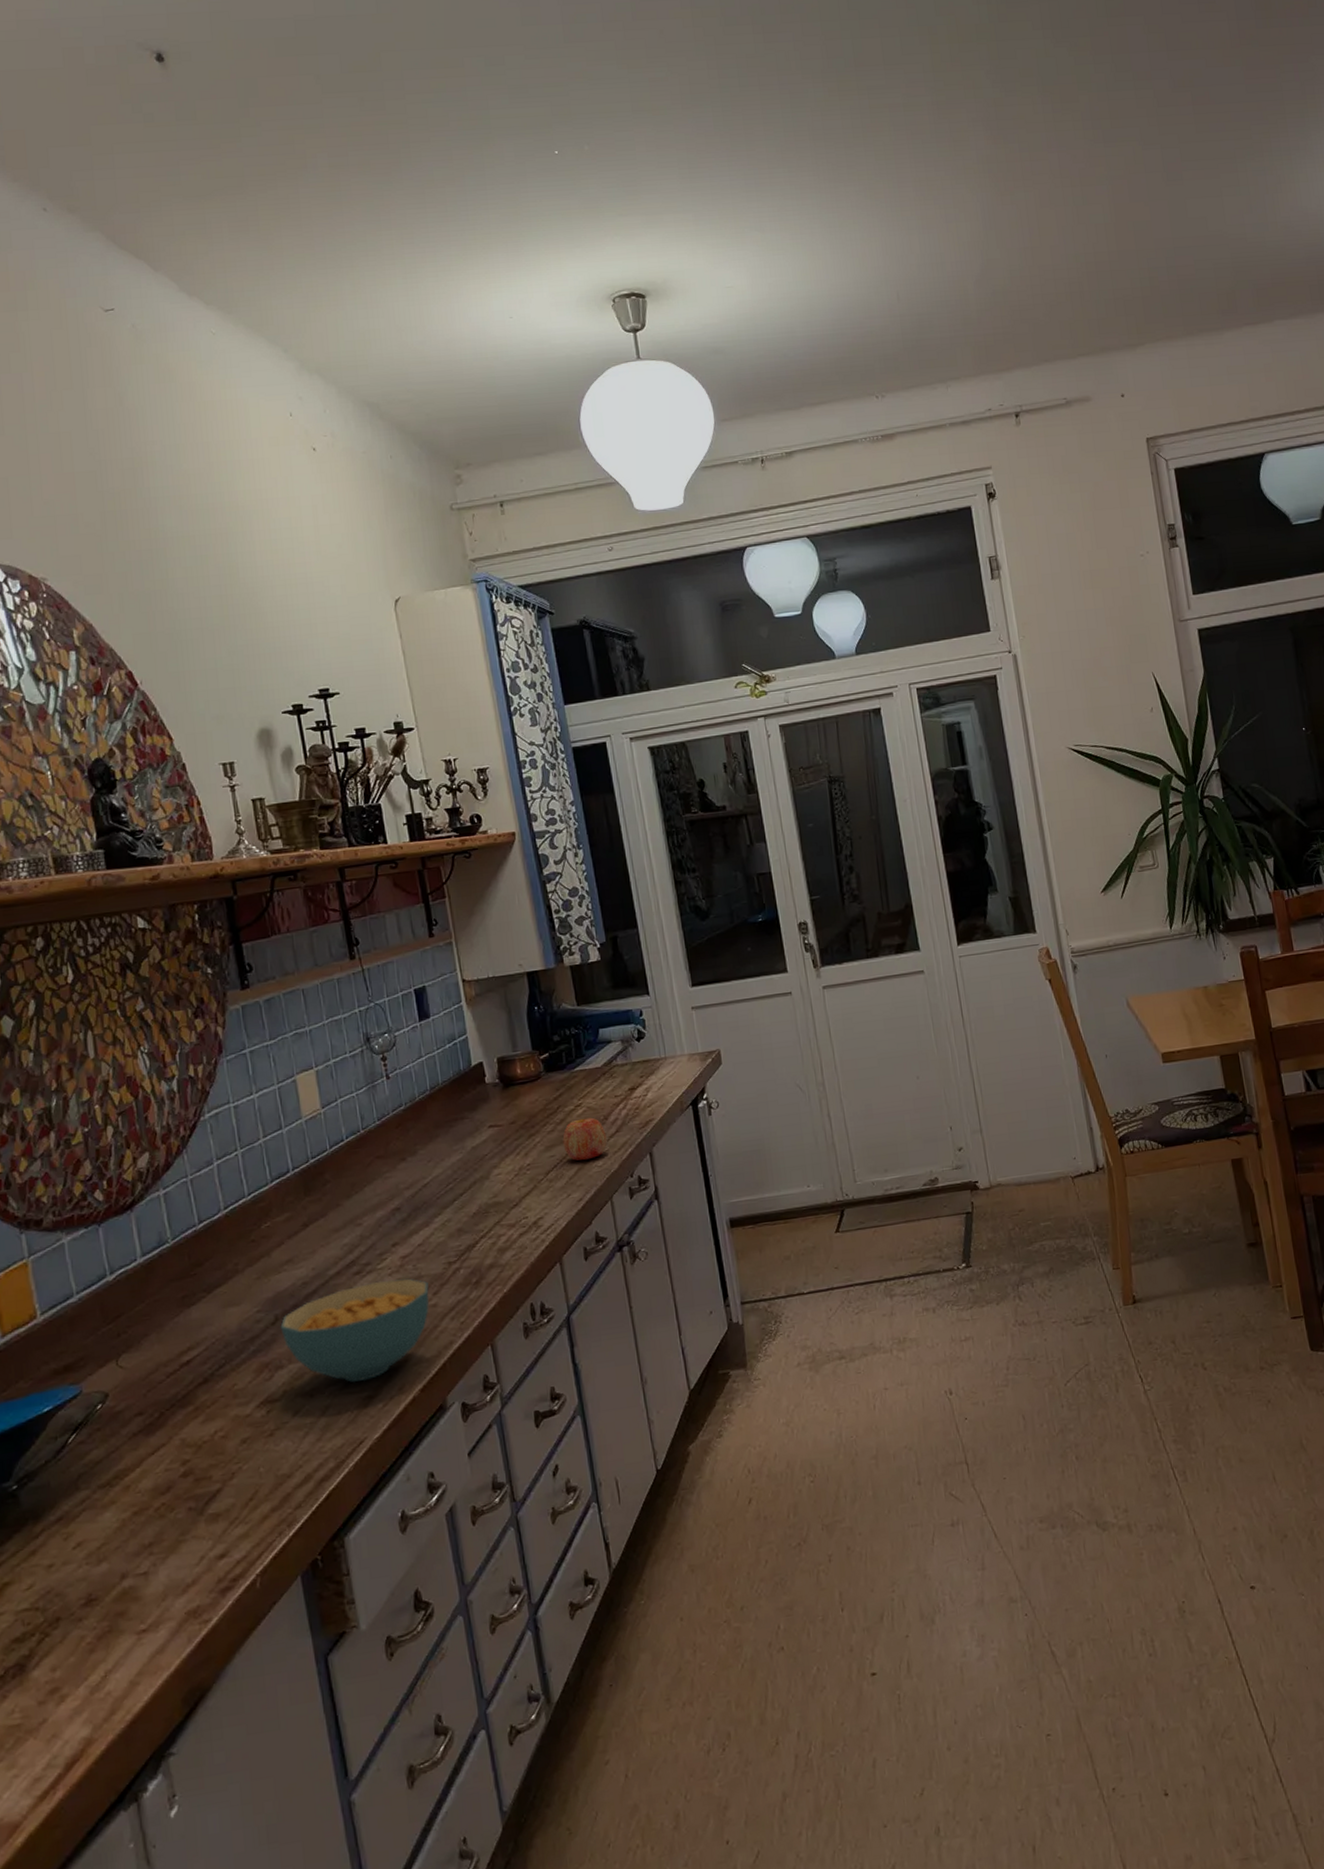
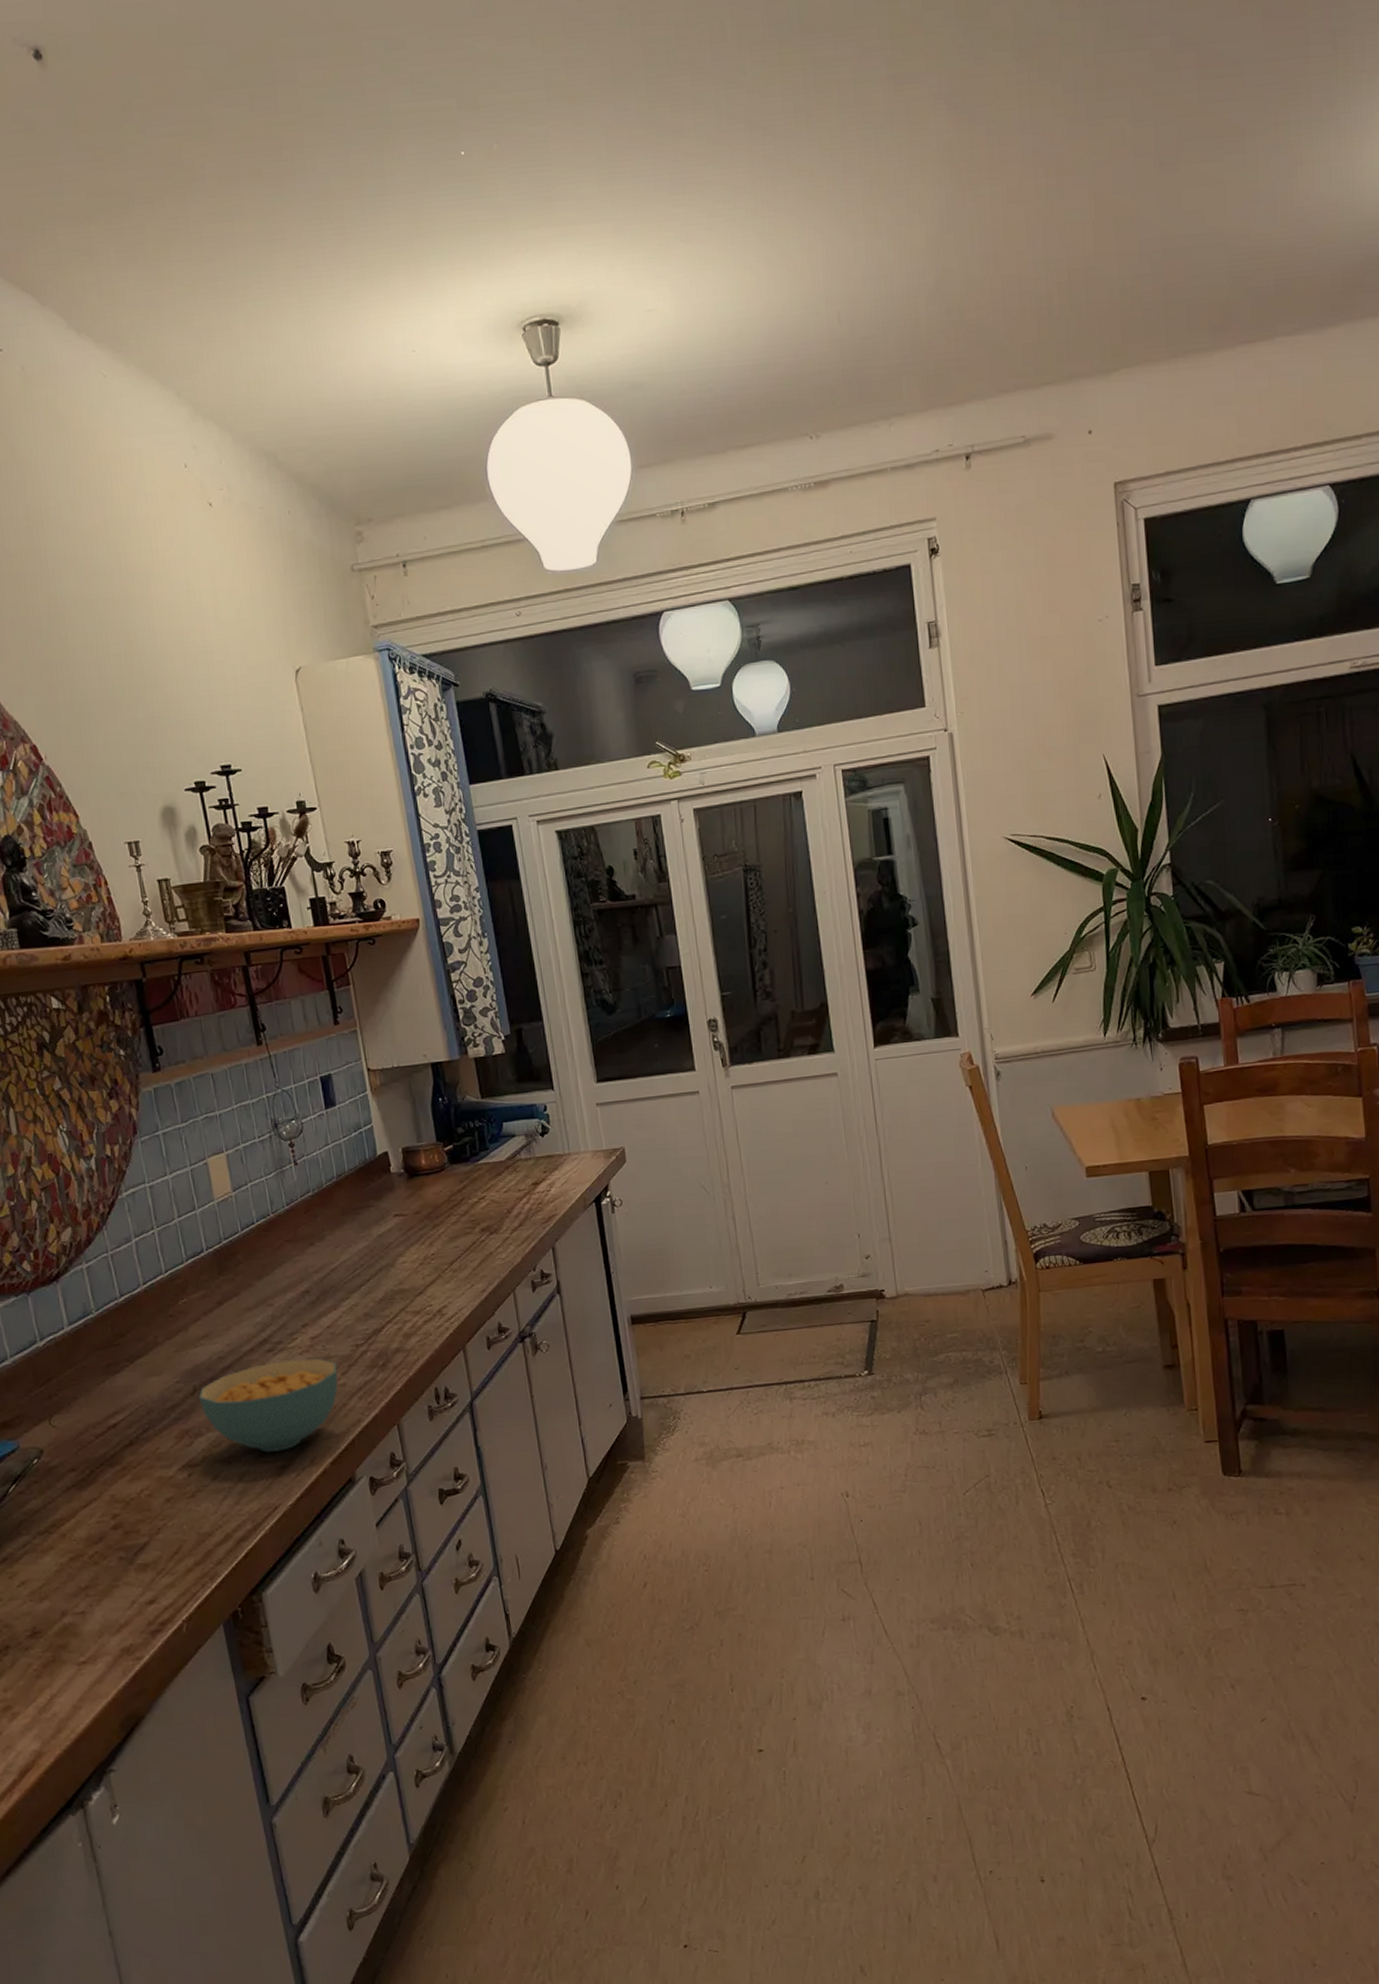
apple: present [562,1117,607,1161] -> none [466,1210,510,1253]

